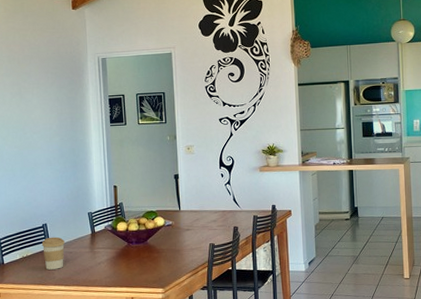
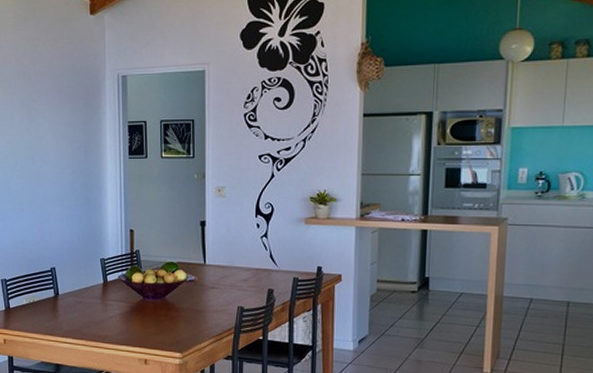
coffee cup: present [41,236,65,270] -> none [49,283,74,320]

